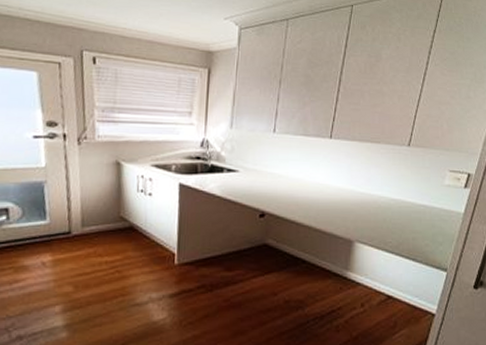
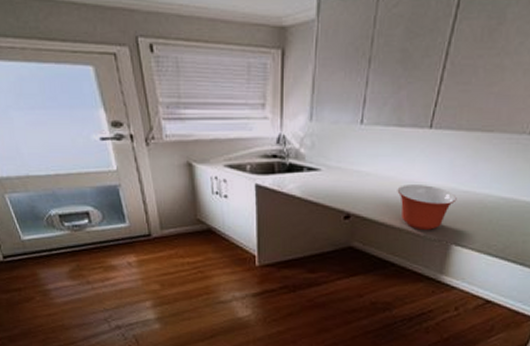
mixing bowl: none [305,186,356,228] -> present [397,185,457,230]

